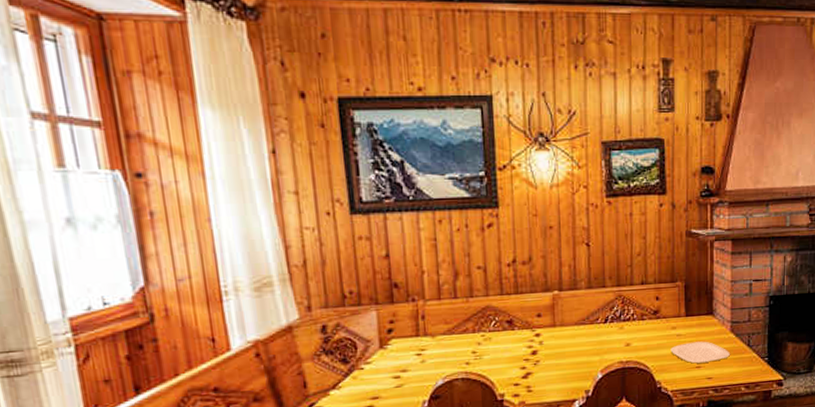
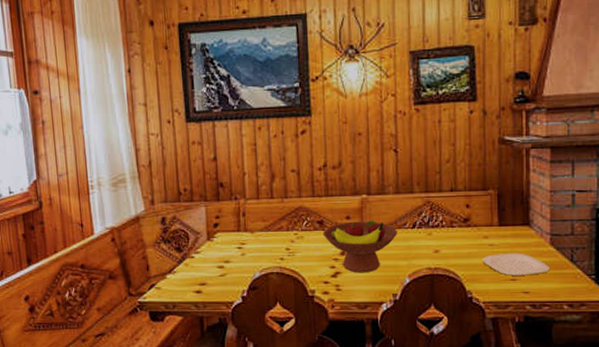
fruit bowl: none [512,317,590,372] -> present [323,221,397,273]

